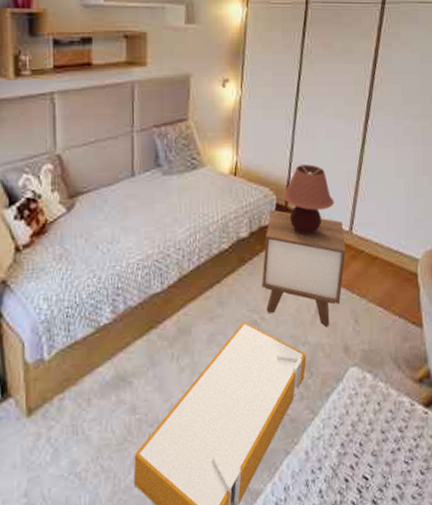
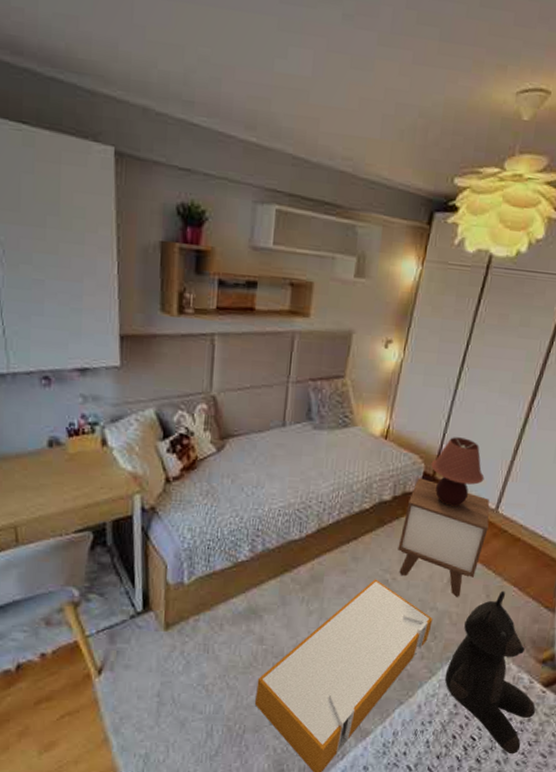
teddy bear: none [327,313,421,488] -> present [445,590,535,754]

